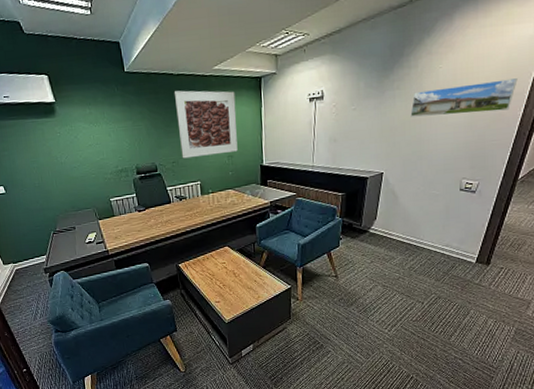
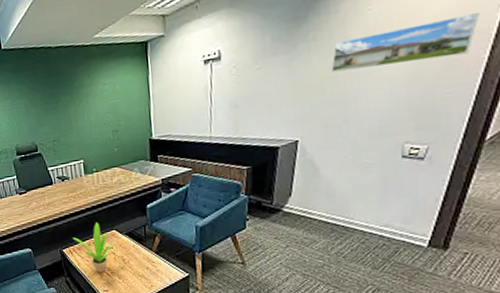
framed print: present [174,90,238,159] -> none [52,59,123,136]
potted plant: none [188,239,228,286] -> present [72,222,116,273]

